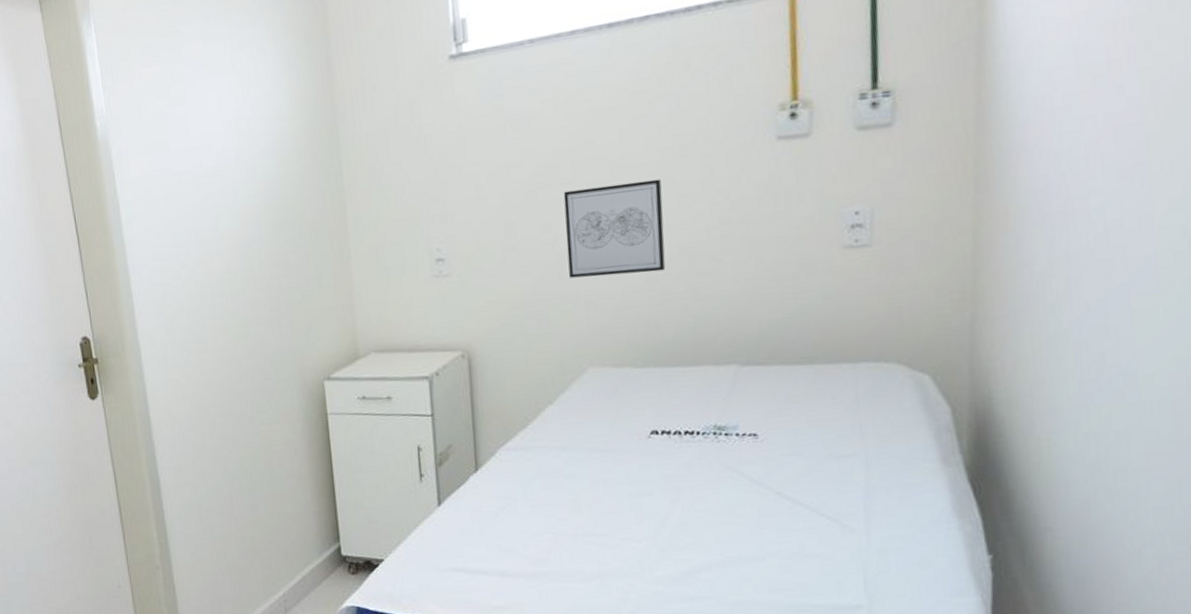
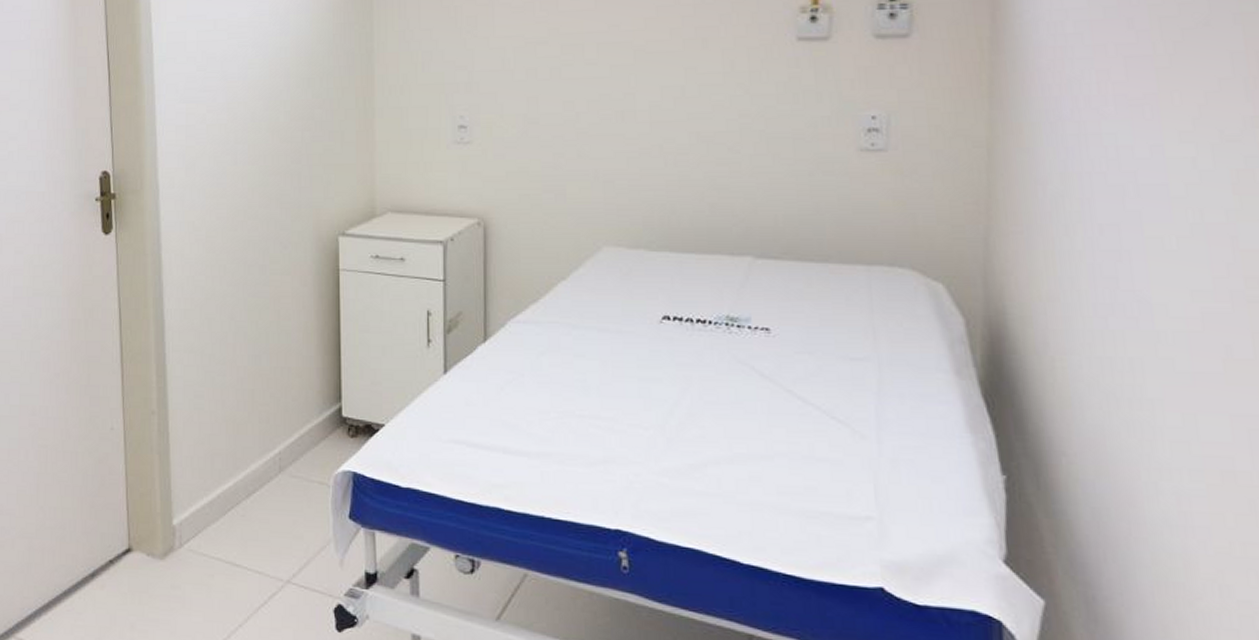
wall art: present [563,179,666,278] -> none [587,67,684,157]

